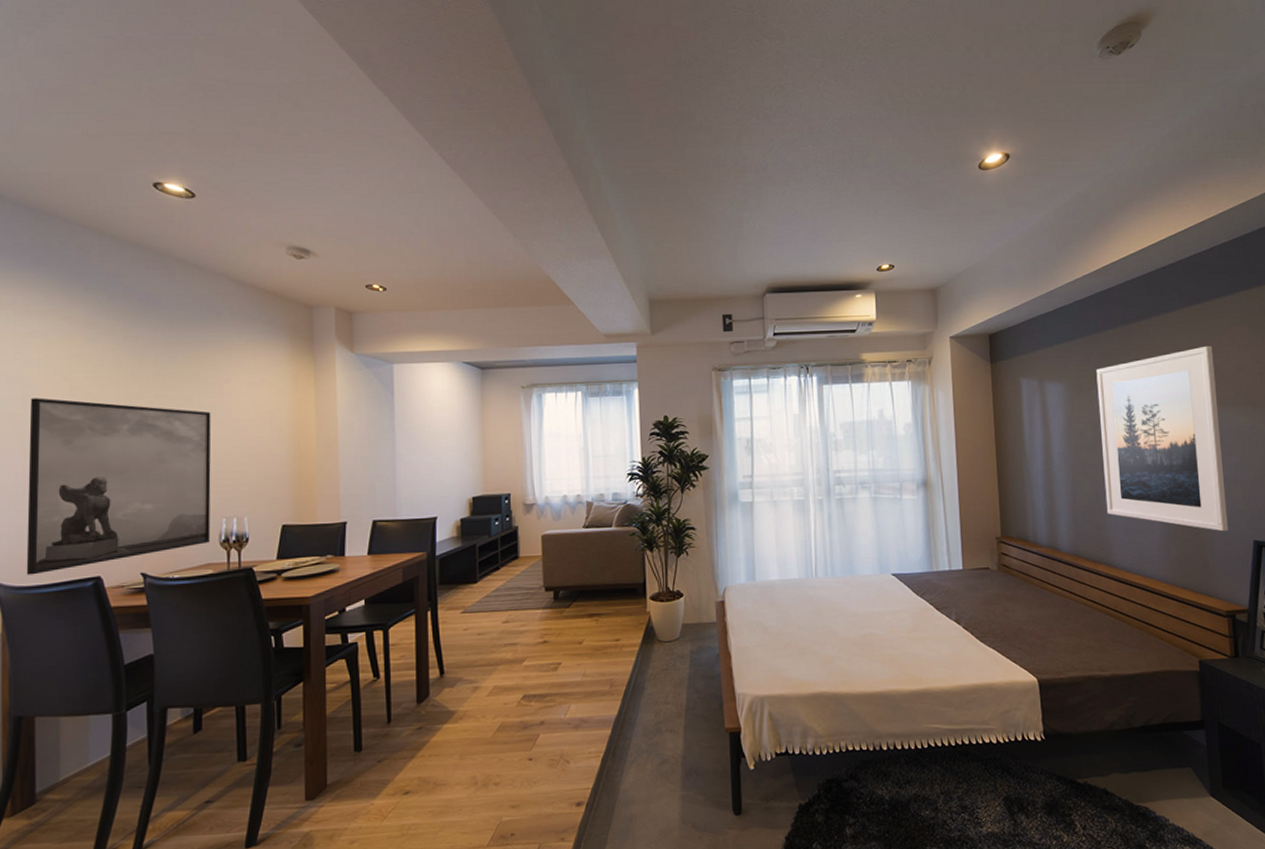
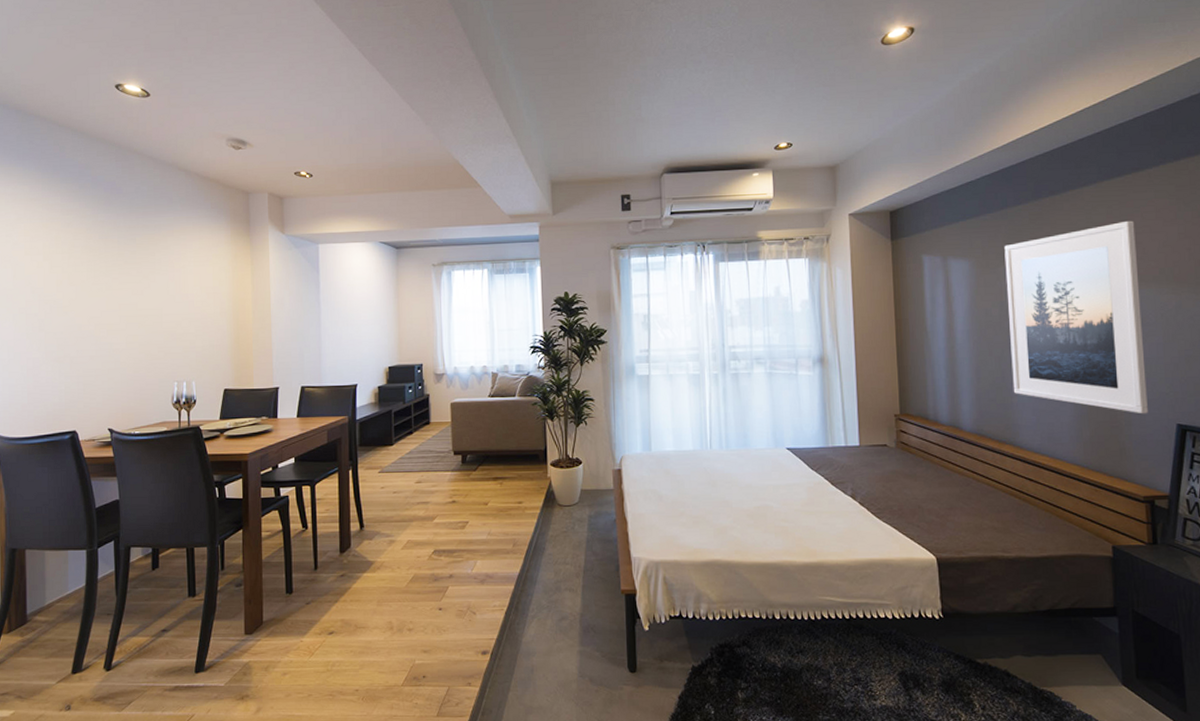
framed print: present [26,397,212,575] -> none [17,275,165,428]

